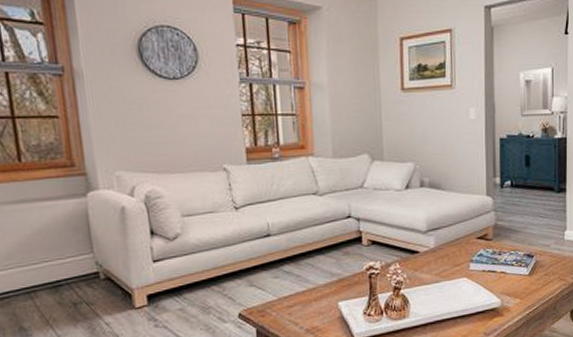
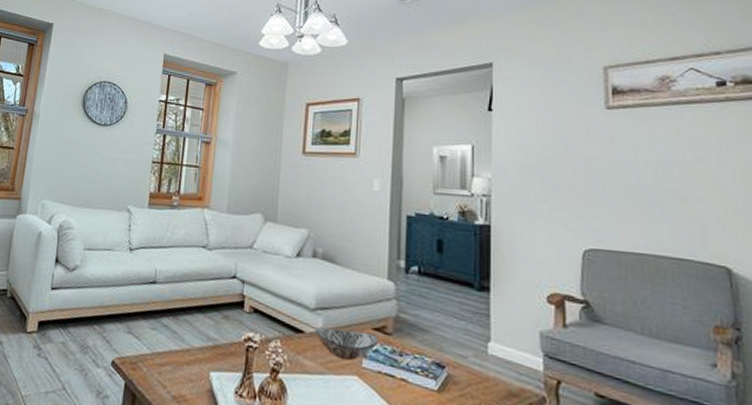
decorative bowl: none [428,242,482,267] -> present [314,326,379,360]

